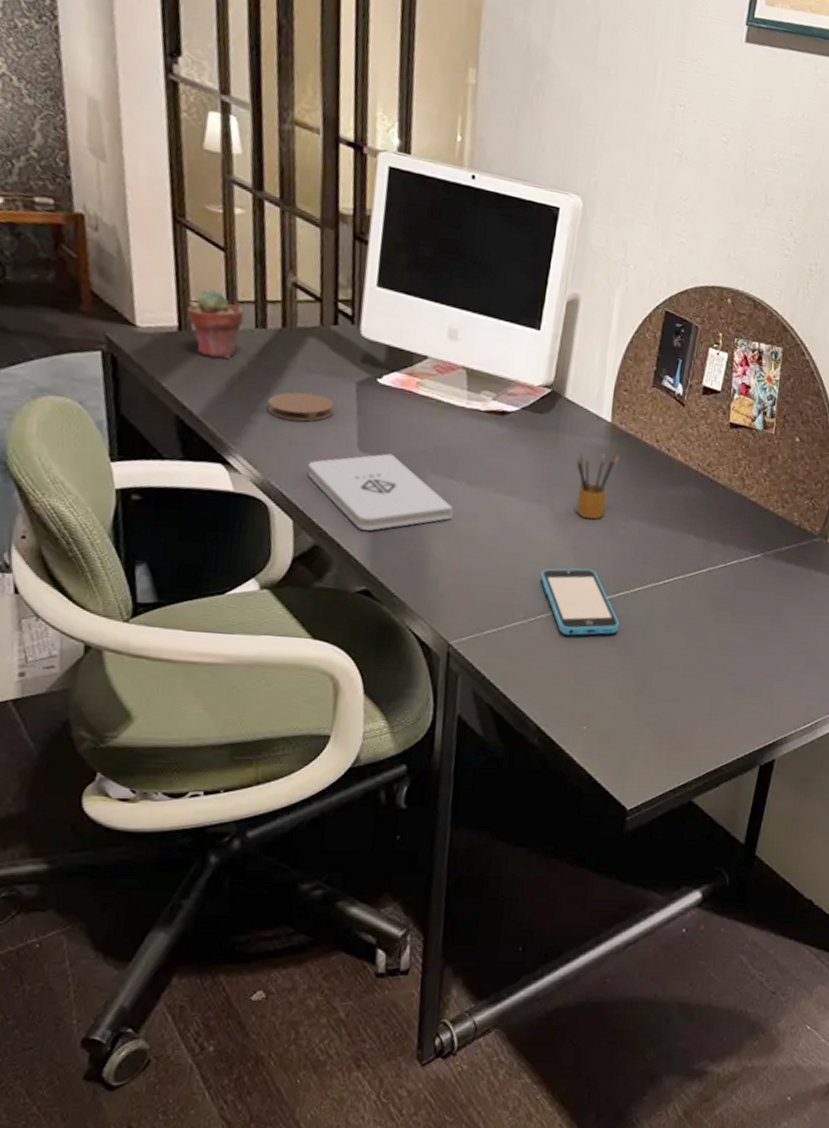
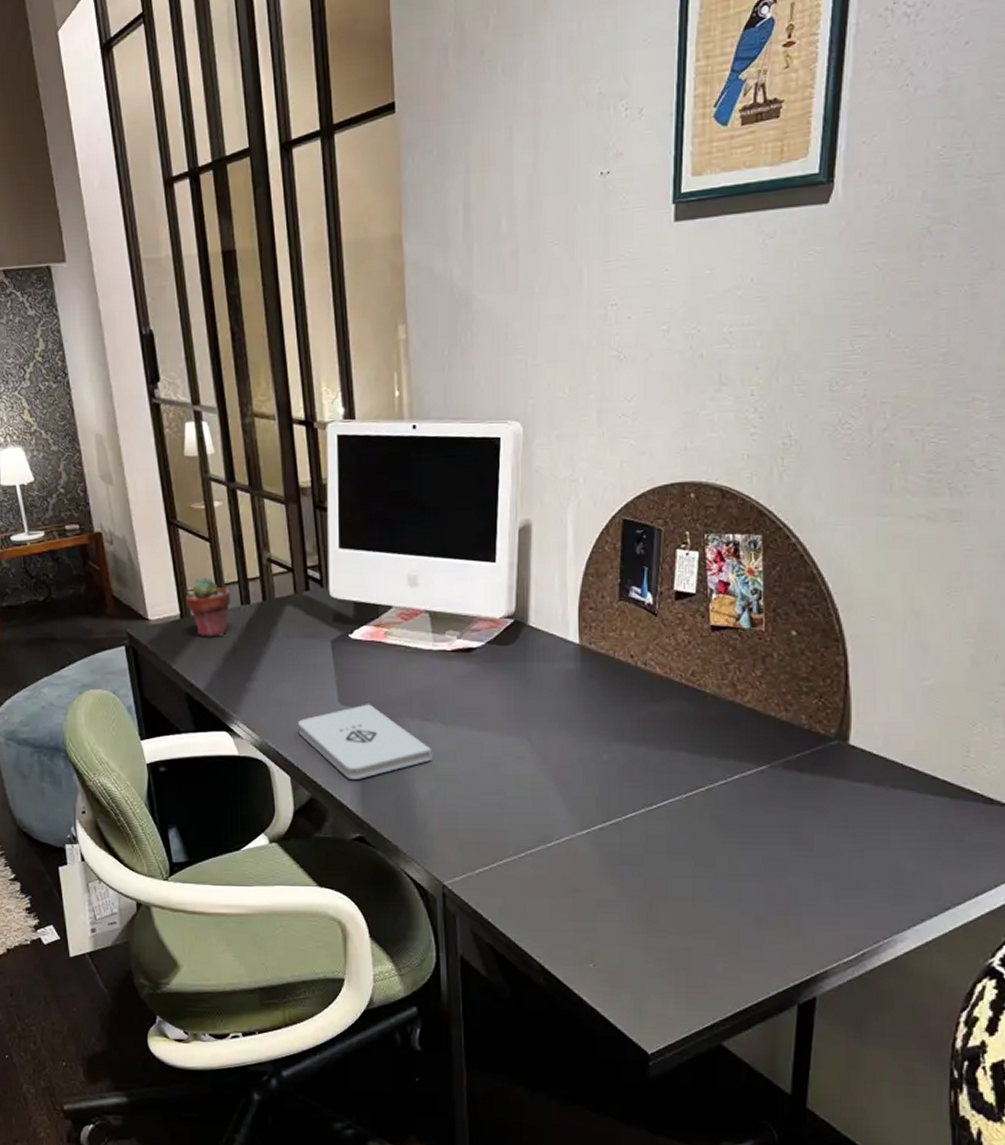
coaster: present [267,392,334,422] -> none [258,656,314,684]
smartphone: present [540,568,620,636] -> none [526,798,615,869]
pencil box: present [576,452,622,519] -> none [548,674,595,747]

